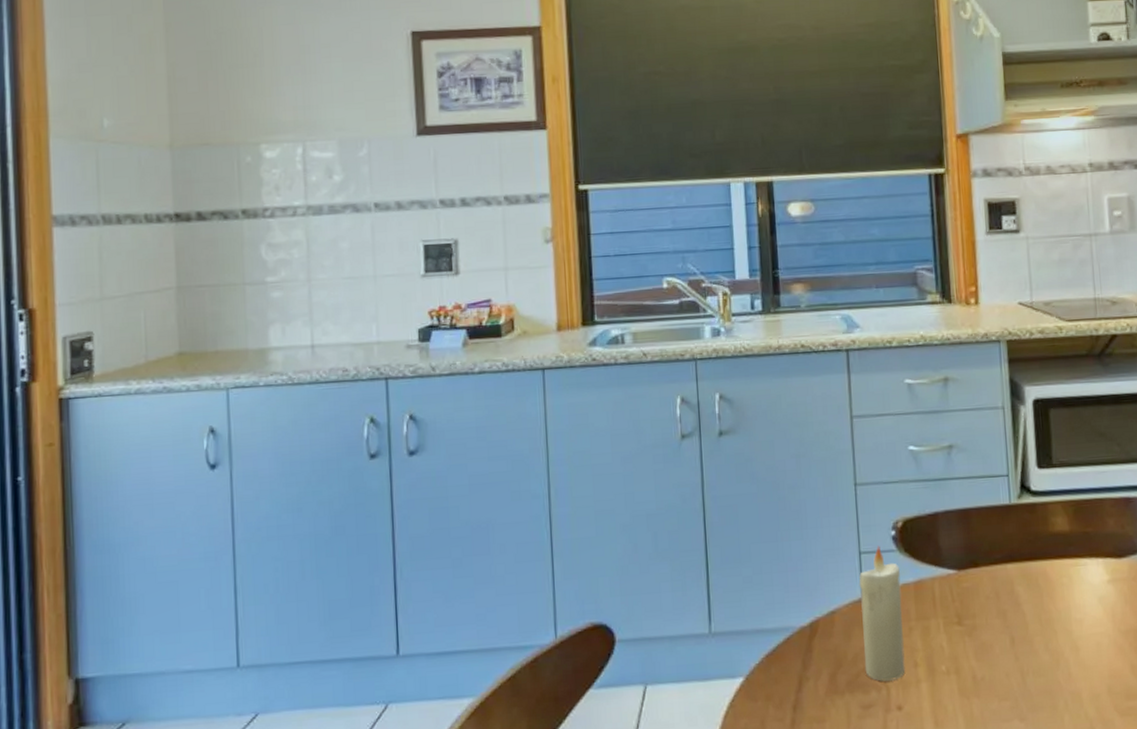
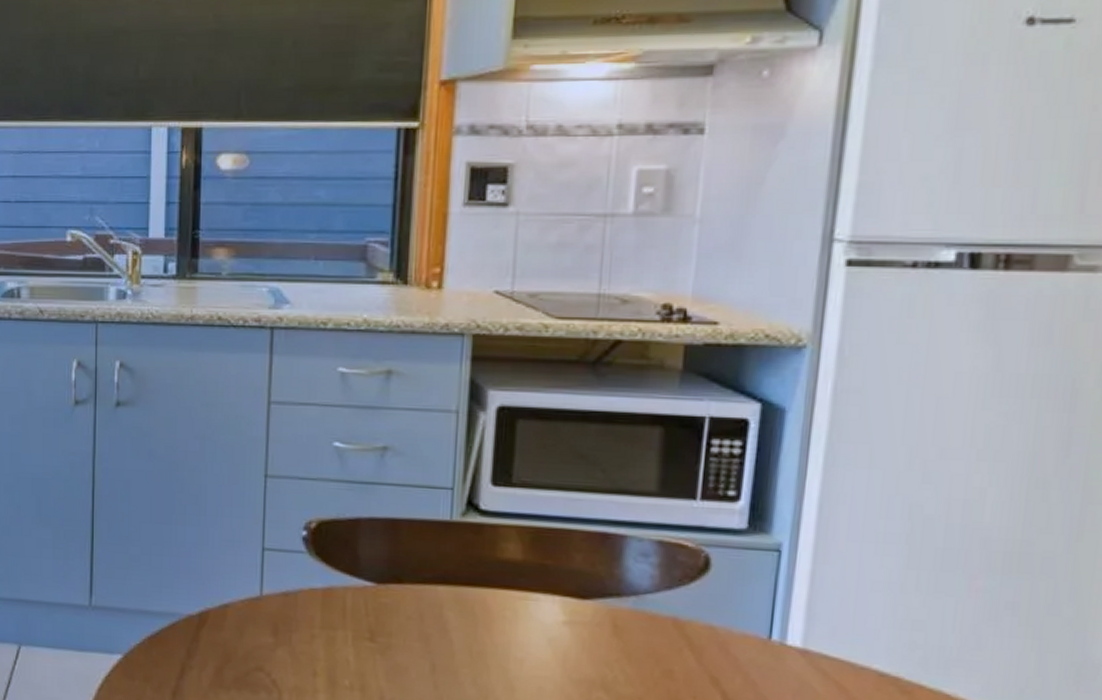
candle: present [859,546,906,681] -> none [256,544,308,686]

